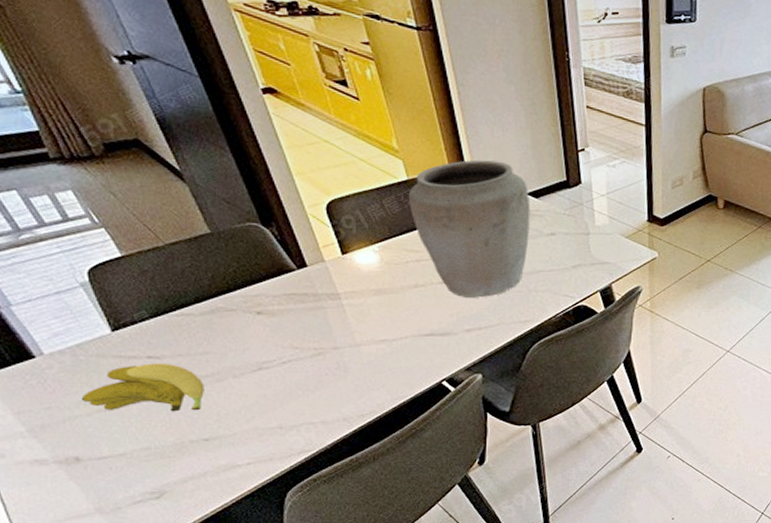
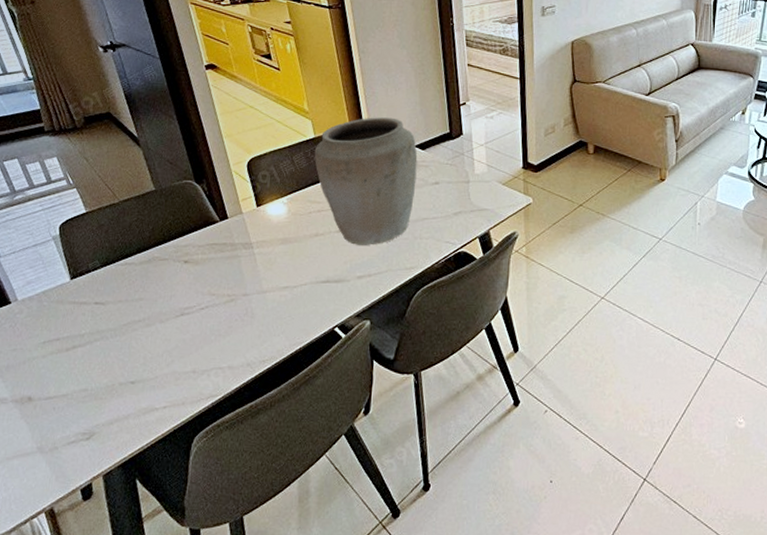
banana: present [82,363,204,412] -> none [41,309,136,355]

